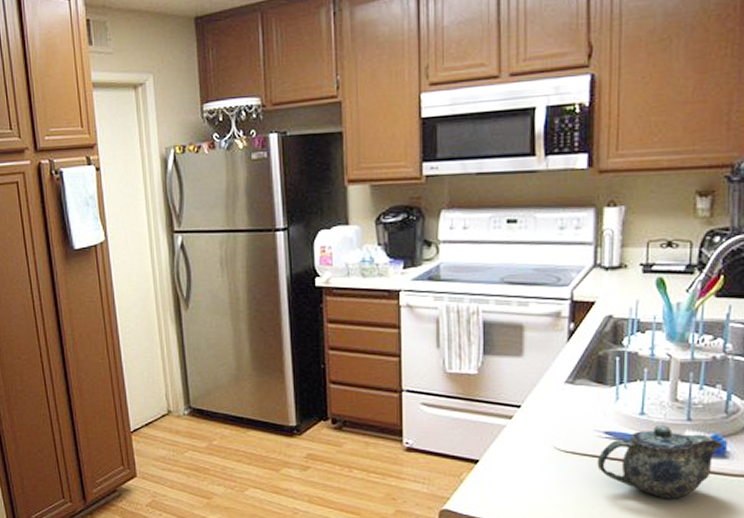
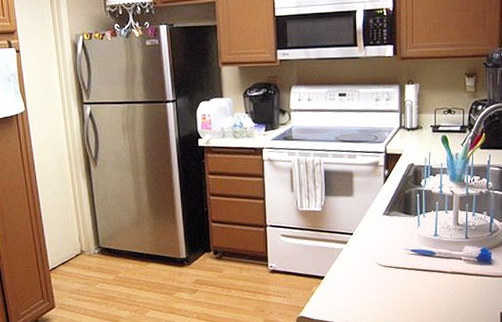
teapot: present [597,425,723,499] -> none [407,243,489,297]

